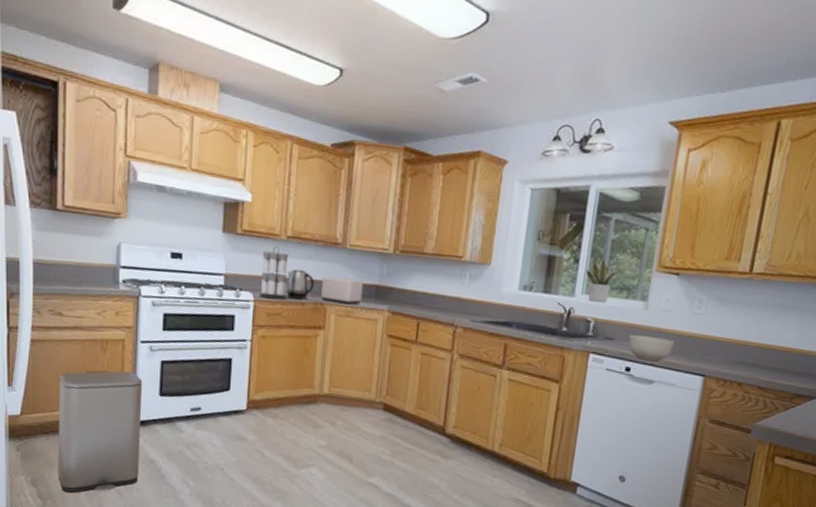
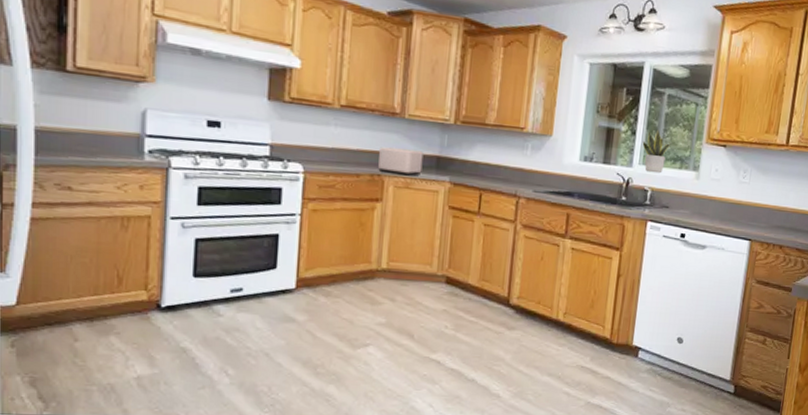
pedal bin: present [58,370,143,494] -> none [65,250,173,393]
spice rack: present [259,245,289,300] -> none [310,114,343,172]
kettle: present [286,269,315,300] -> none [340,139,372,171]
bowl: present [628,334,675,363] -> none [682,202,724,229]

